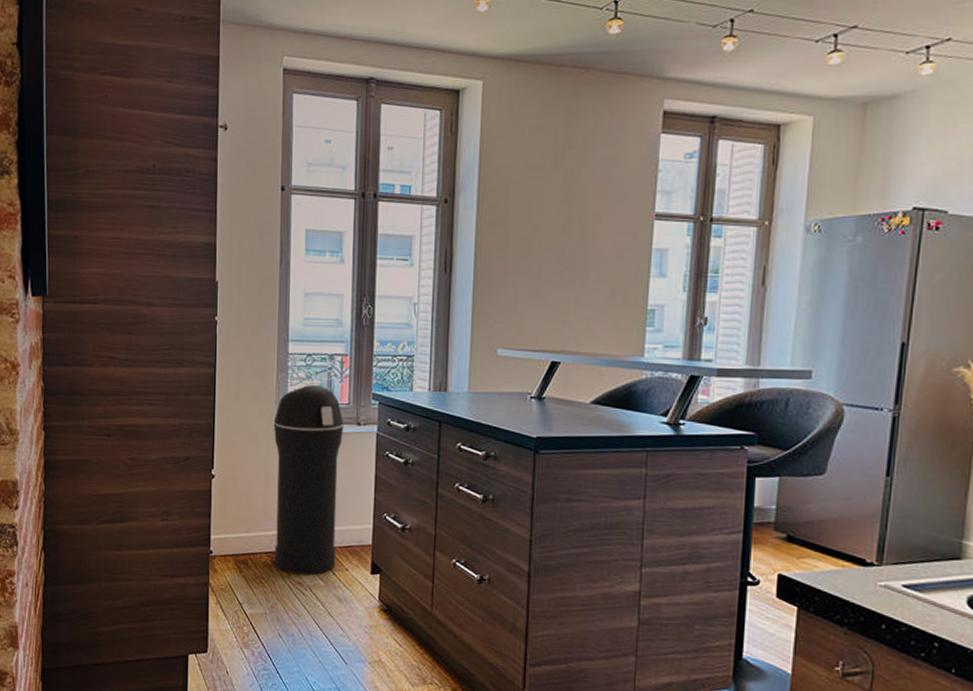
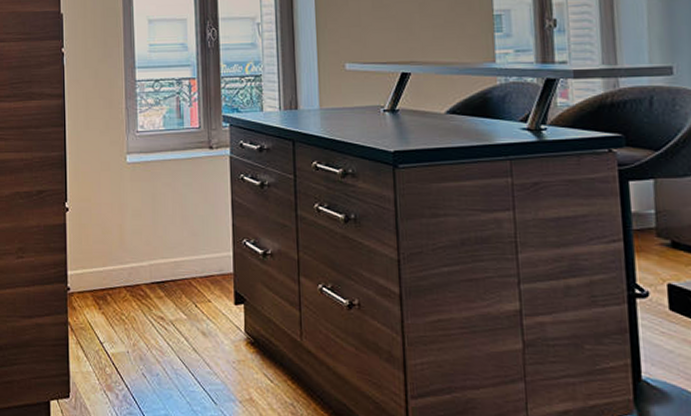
trash can: present [273,384,344,576] -> none [125,110,198,309]

